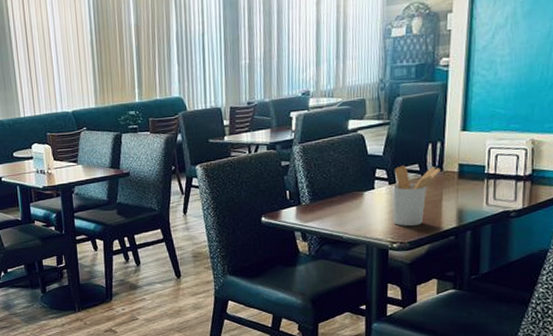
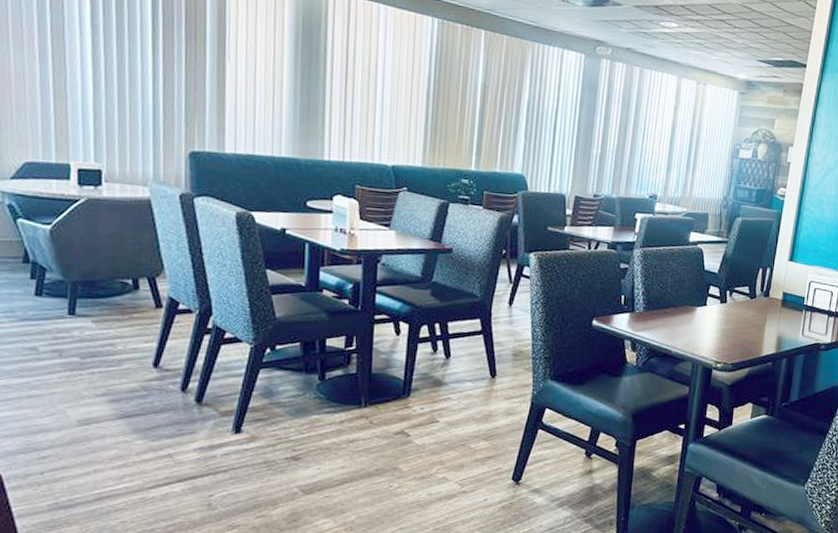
utensil holder: present [392,165,440,227] -> none [719,286,767,348]

